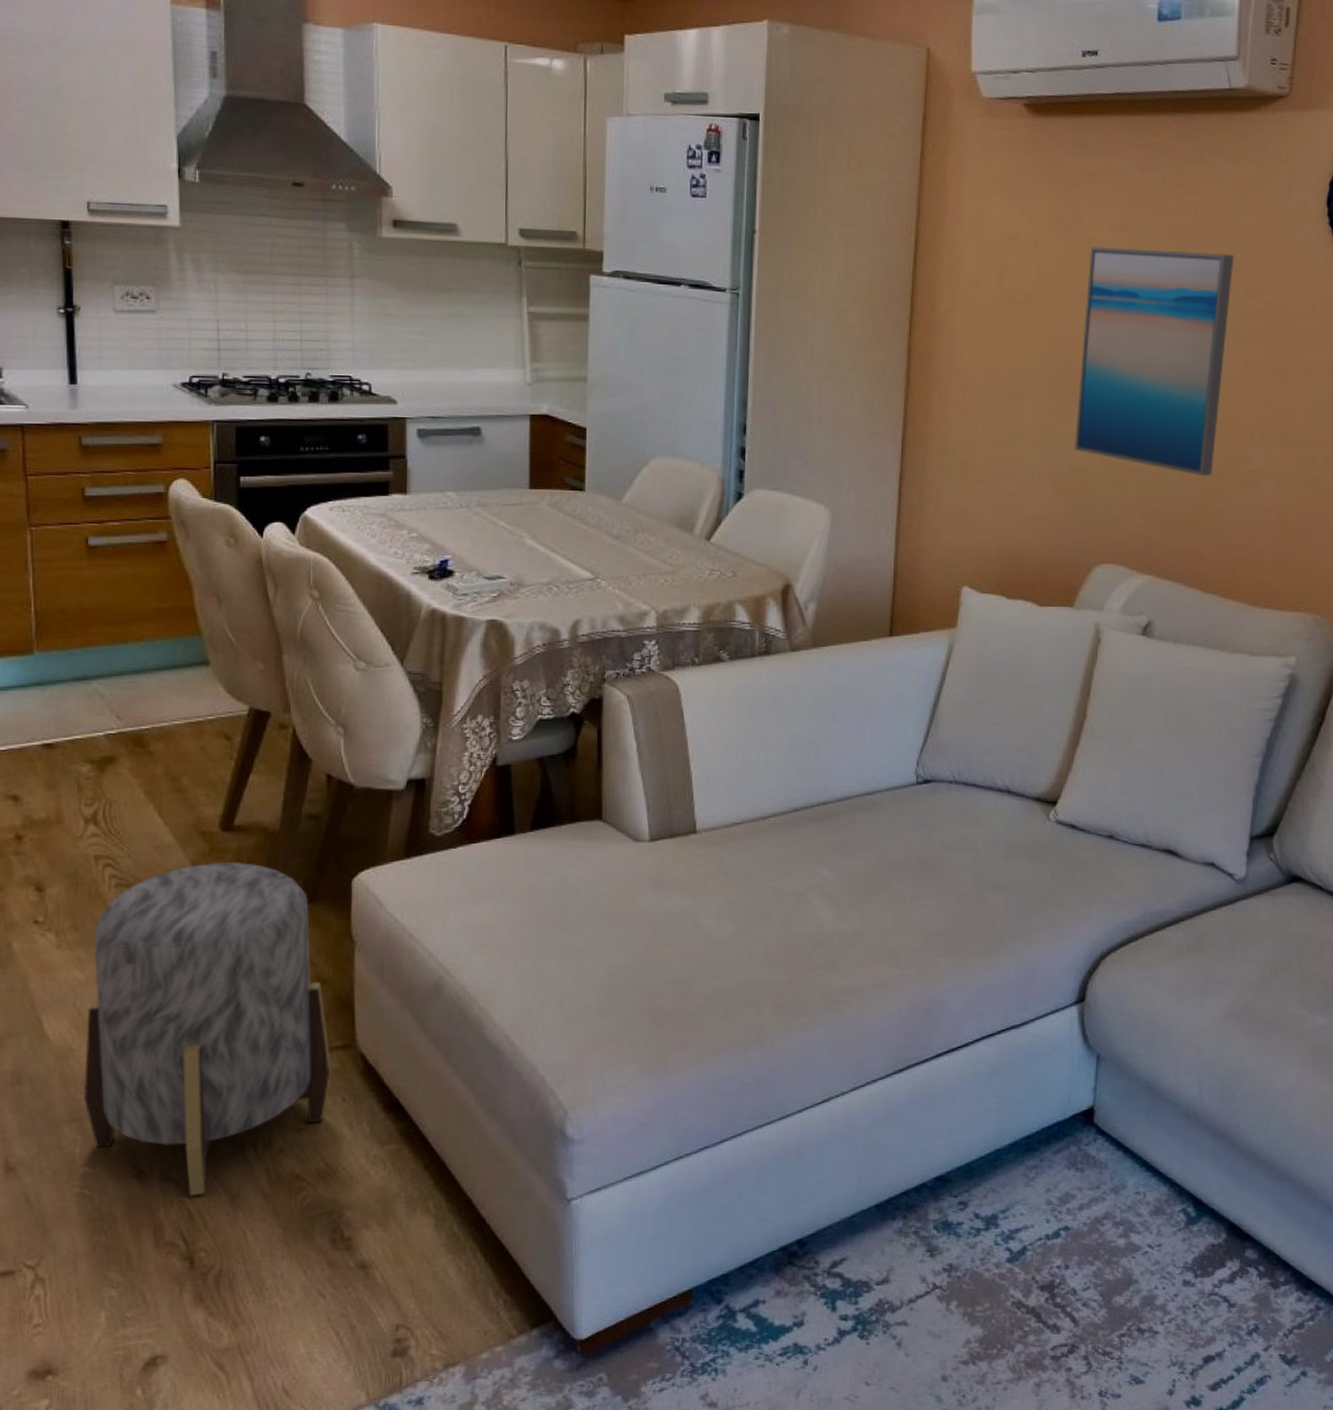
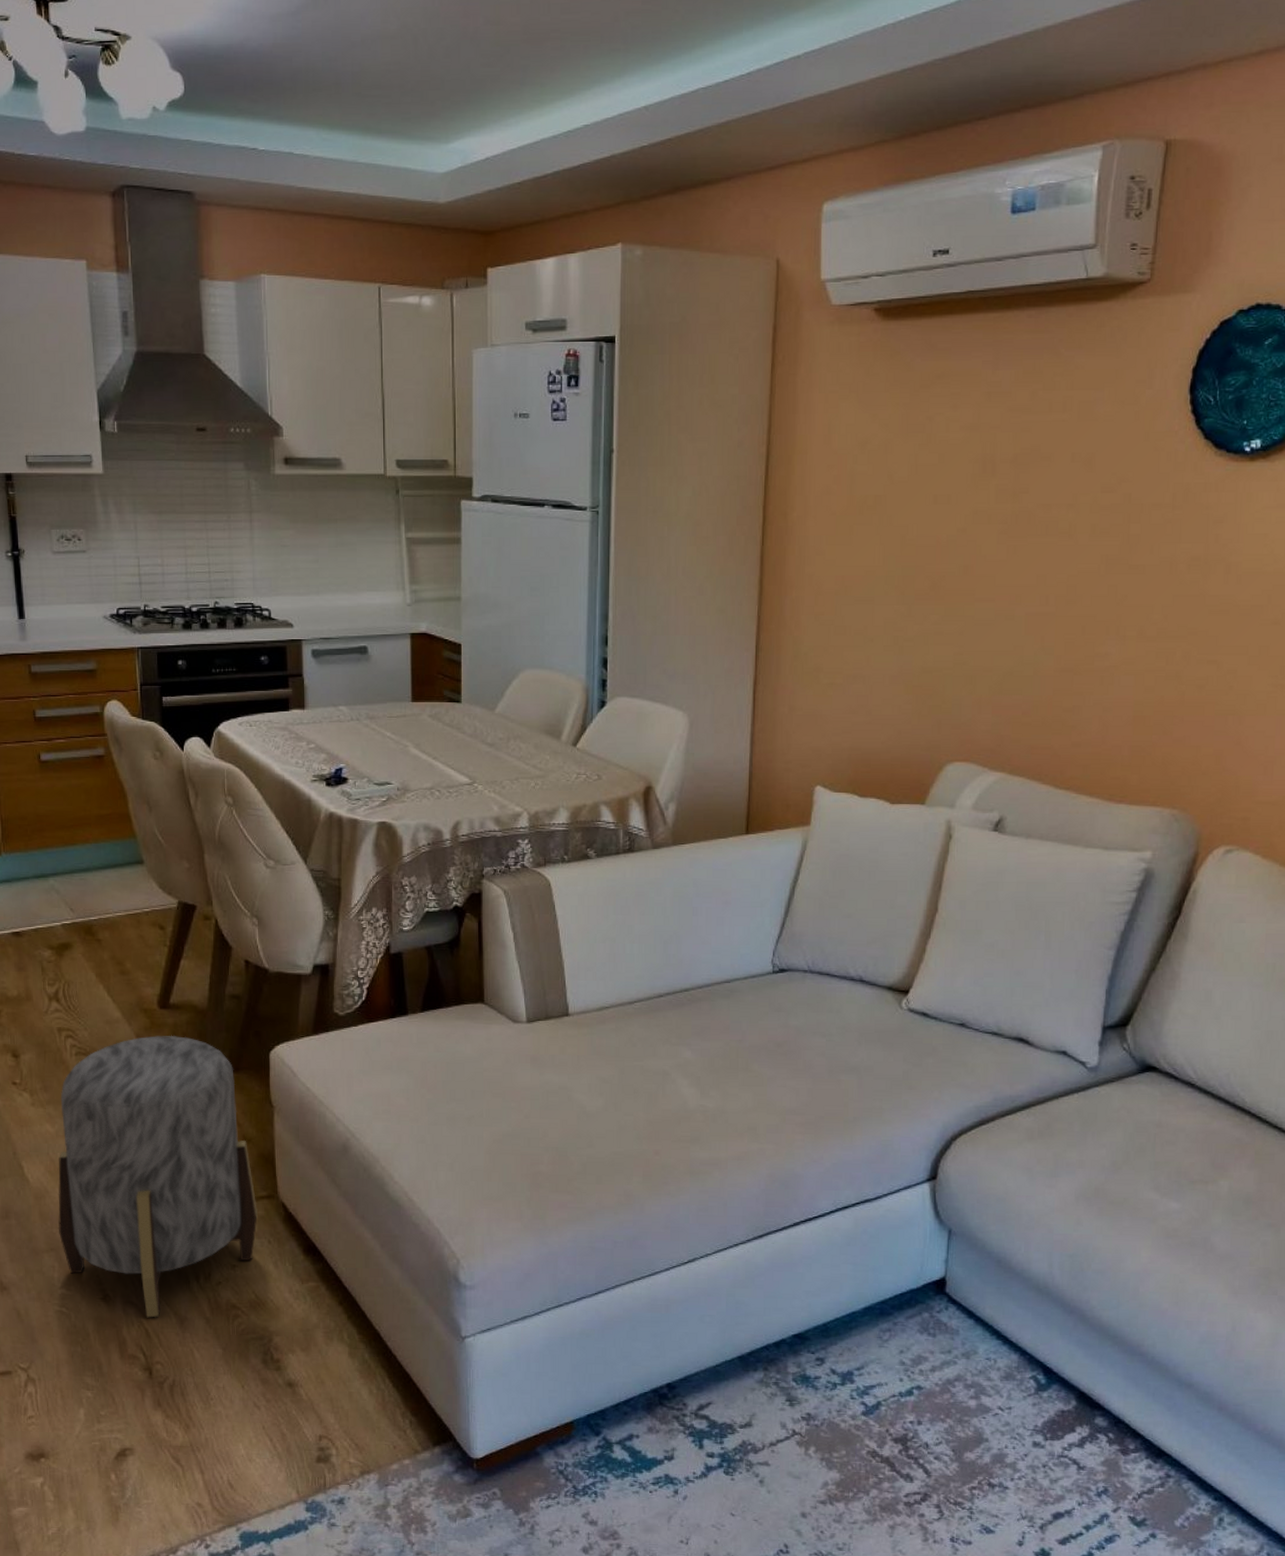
wall art: present [1074,247,1234,477] -> none [926,448,1091,674]

